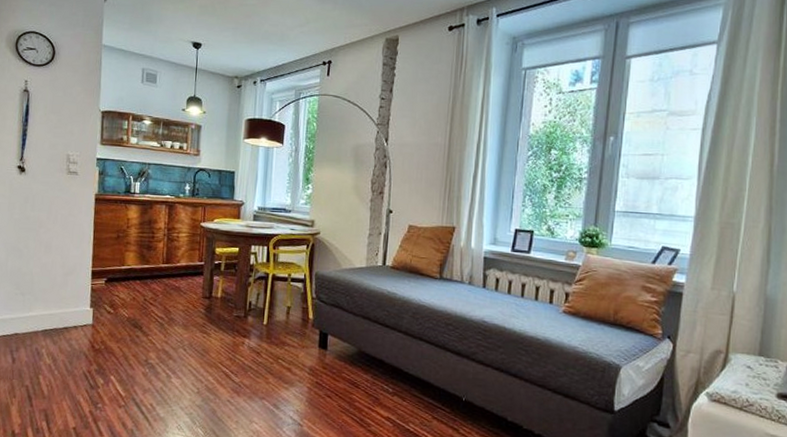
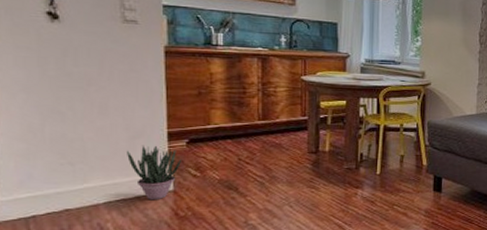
potted plant: none [61,281,100,332] -> present [127,145,181,201]

